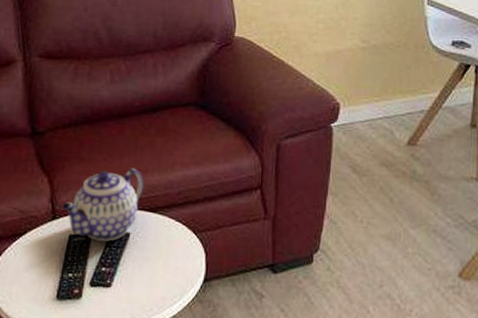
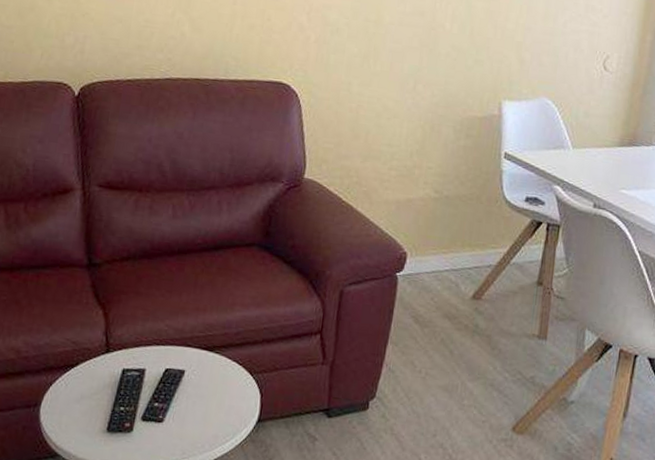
teapot: present [62,168,144,241] -> none [116,305,202,378]

